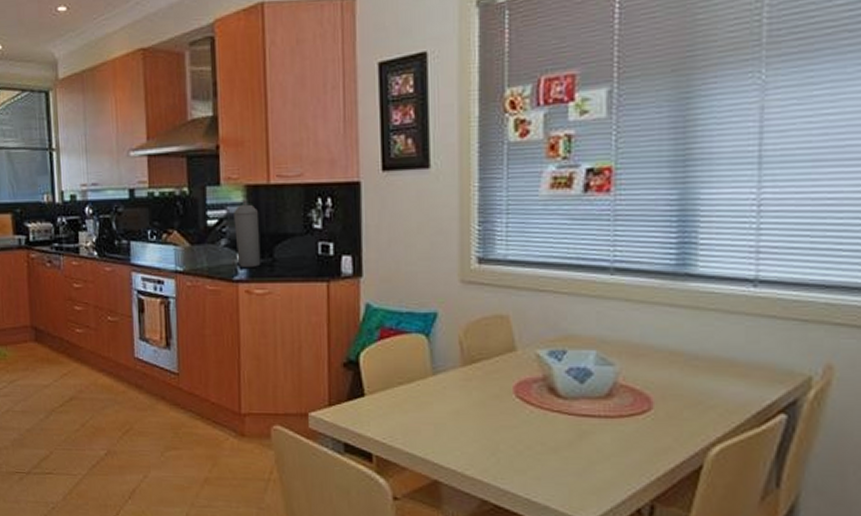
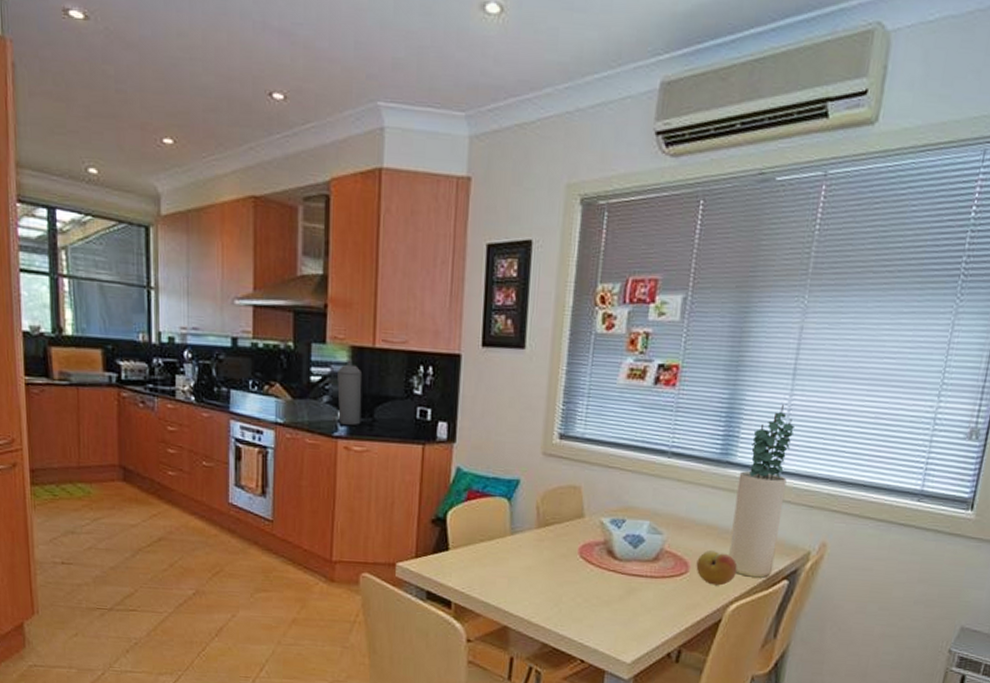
fruit: none [661,382,715,424] -> present [696,550,738,586]
vase: none [702,199,768,412] -> present [729,404,794,578]

